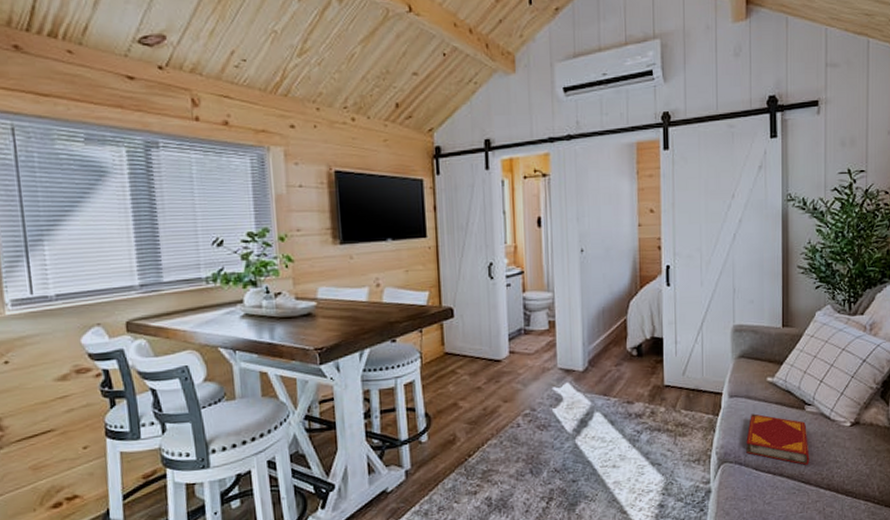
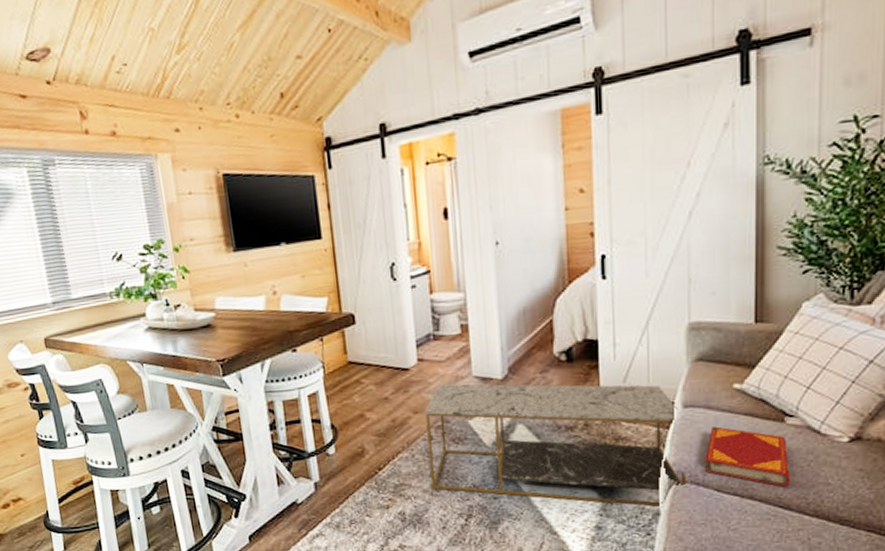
coffee table: none [514,374,732,486] -> present [425,384,687,508]

